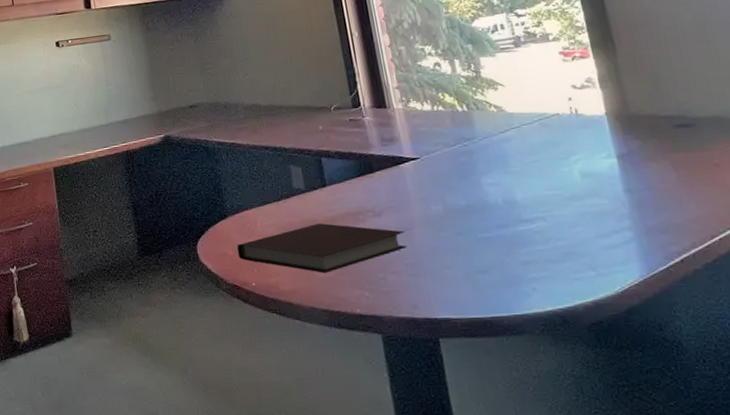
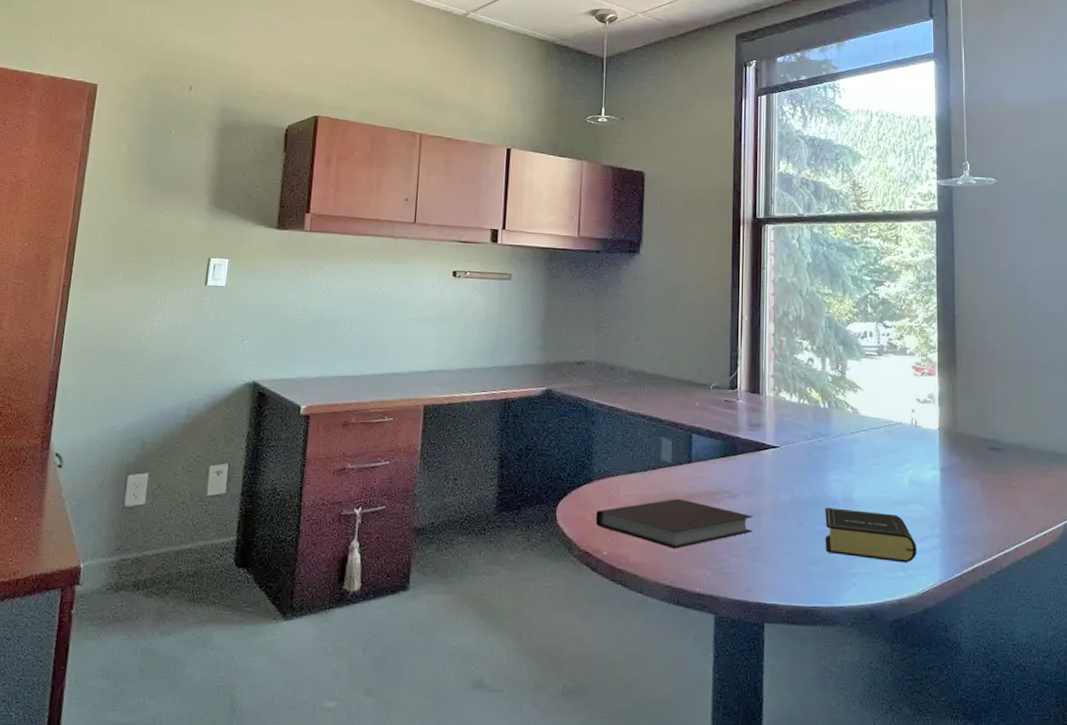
book: none [485,211,606,262] -> present [825,507,916,563]

